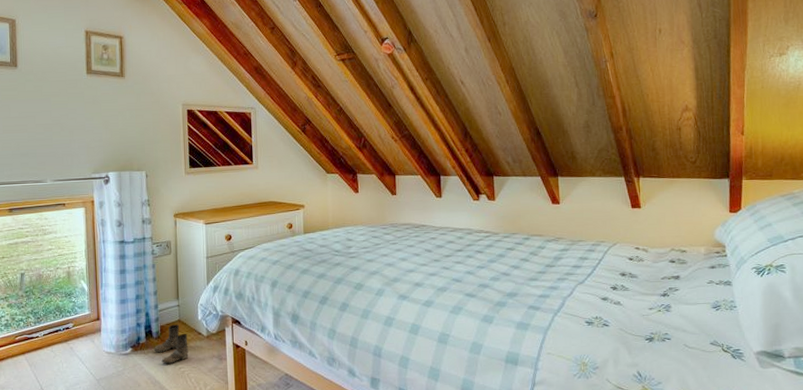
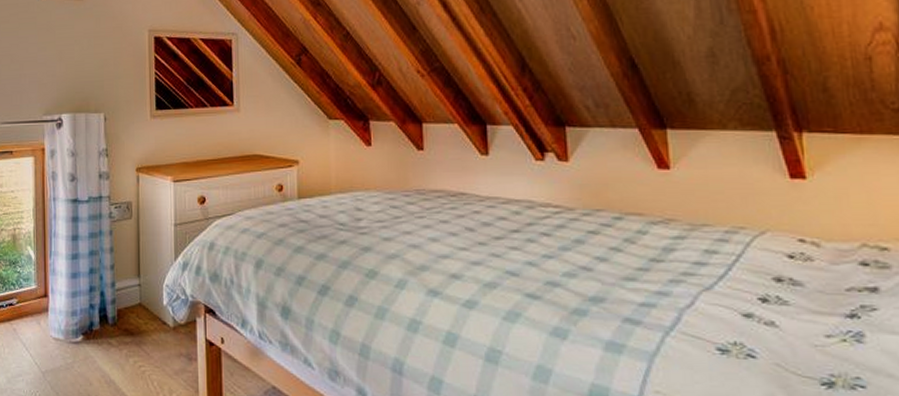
boots: present [153,325,189,365] -> none [109,309,151,361]

